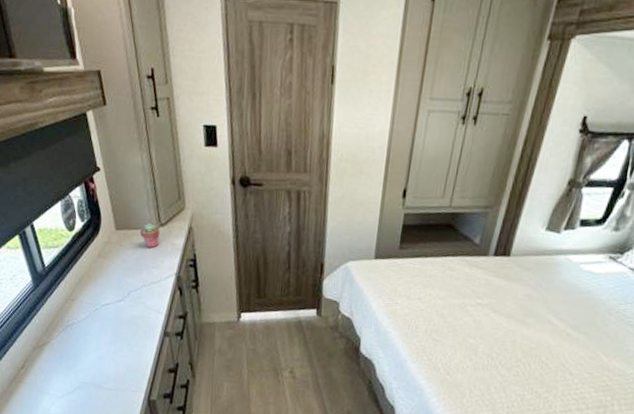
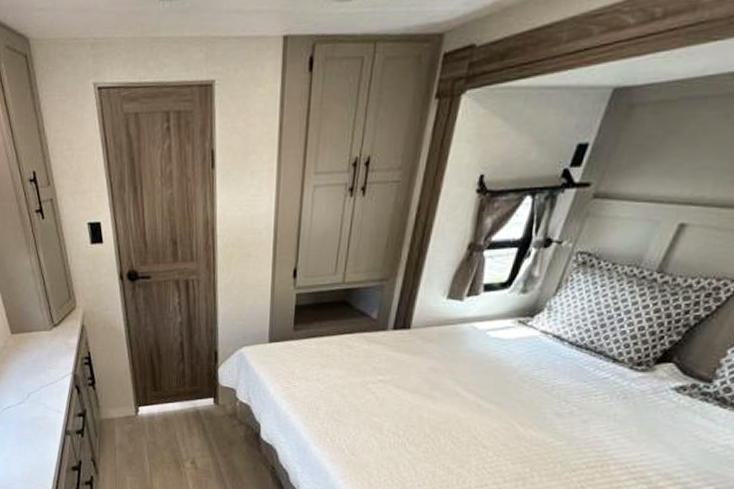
potted succulent: present [139,223,161,249] -> none [34,325,54,350]

